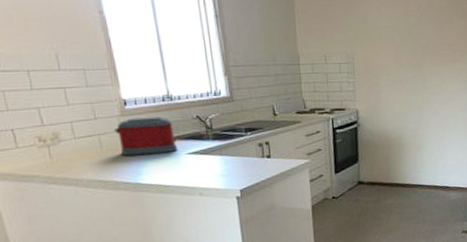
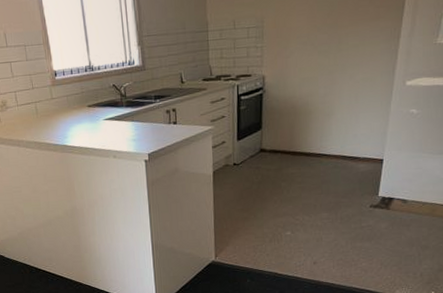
toaster: present [114,116,177,157] -> none [47,86,97,122]

